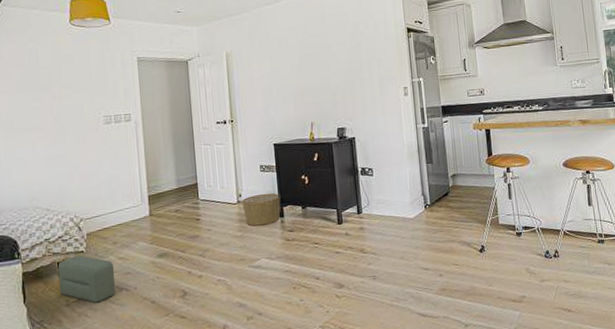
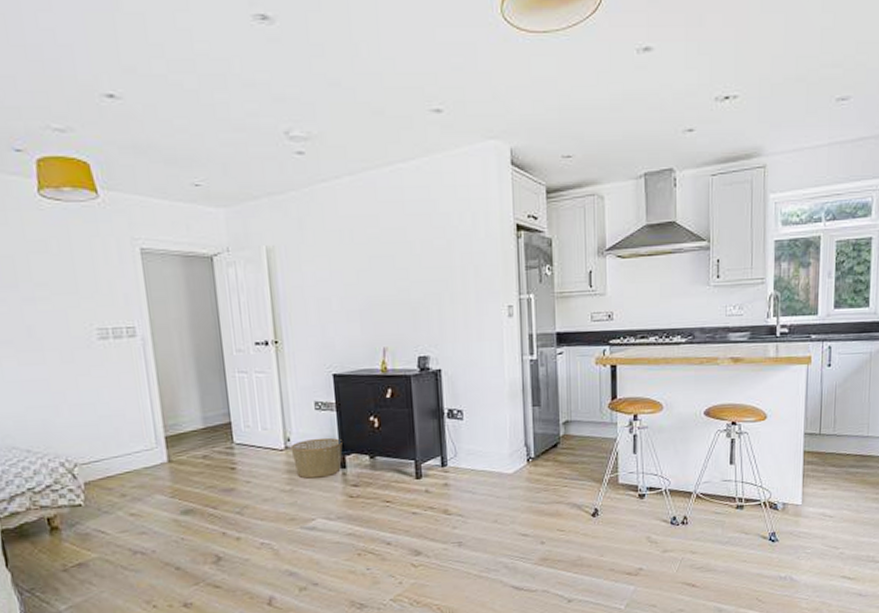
pouf: present [57,255,115,303] -> none [47,510,128,568]

